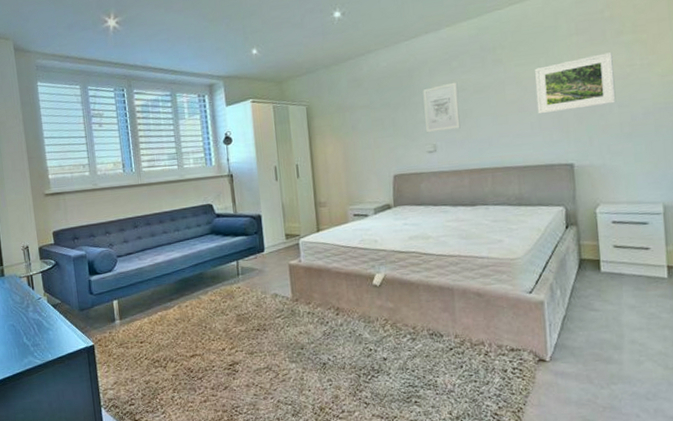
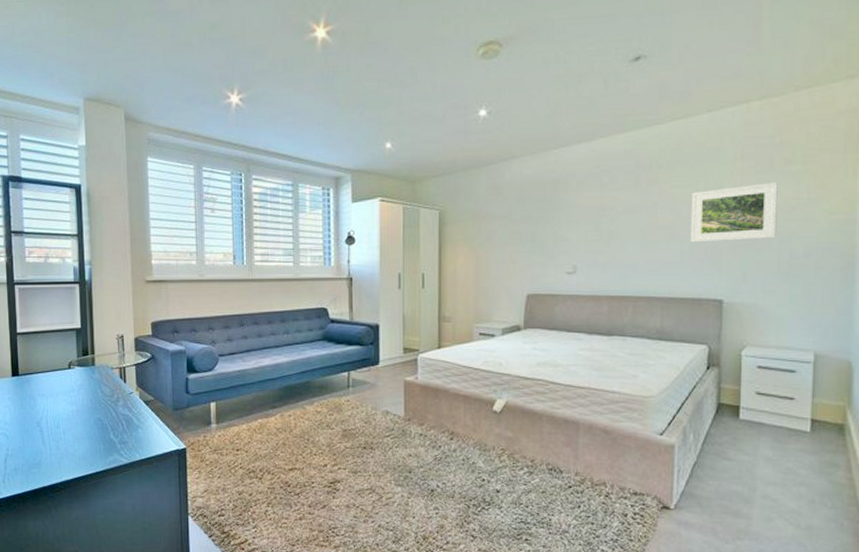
wall art: present [423,82,461,133] -> none [567,199,607,252]

